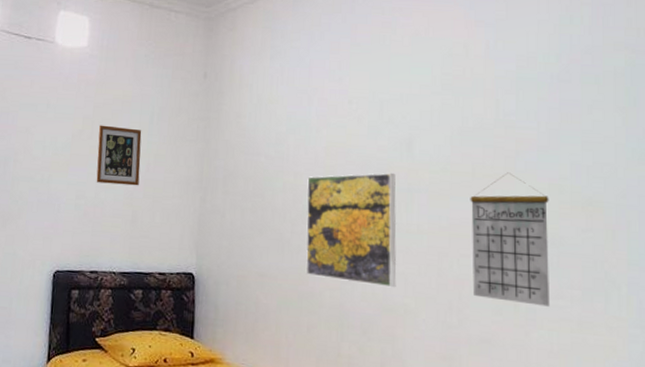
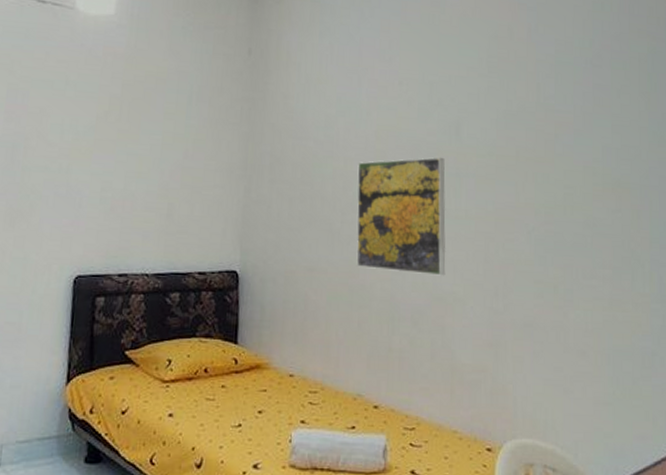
picture frame: present [96,125,142,186] -> none [125,105,179,175]
calendar: present [470,172,551,307] -> none [514,155,585,287]

